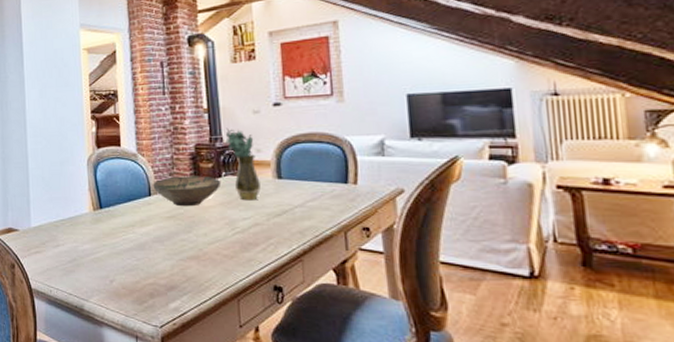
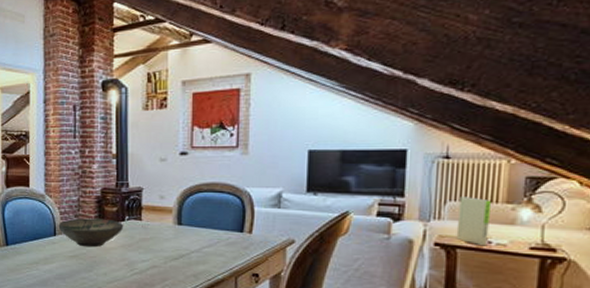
vase: present [225,127,261,201] -> none [131,174,161,244]
book: none [576,134,616,187] -> present [456,196,492,246]

